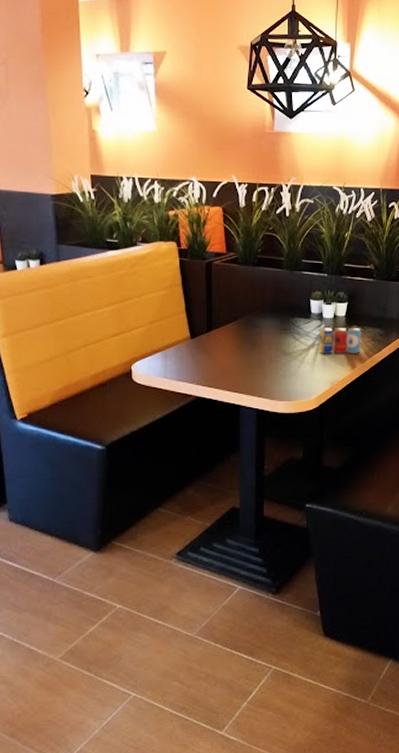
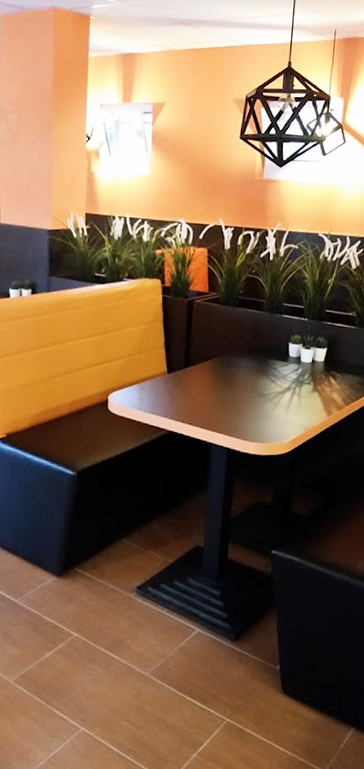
pop: present [319,327,362,354] -> none [295,371,340,400]

